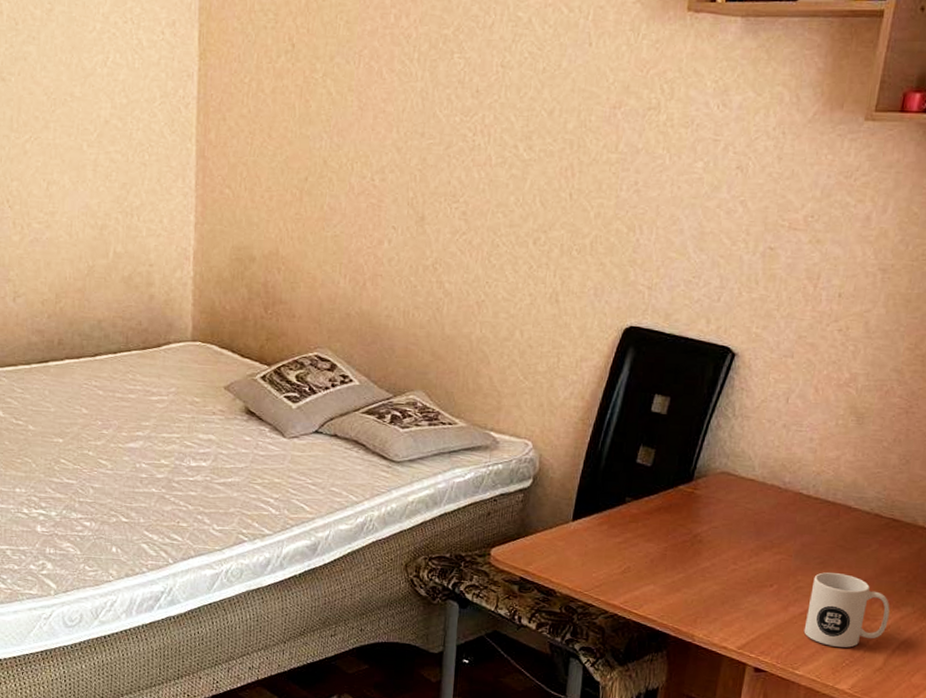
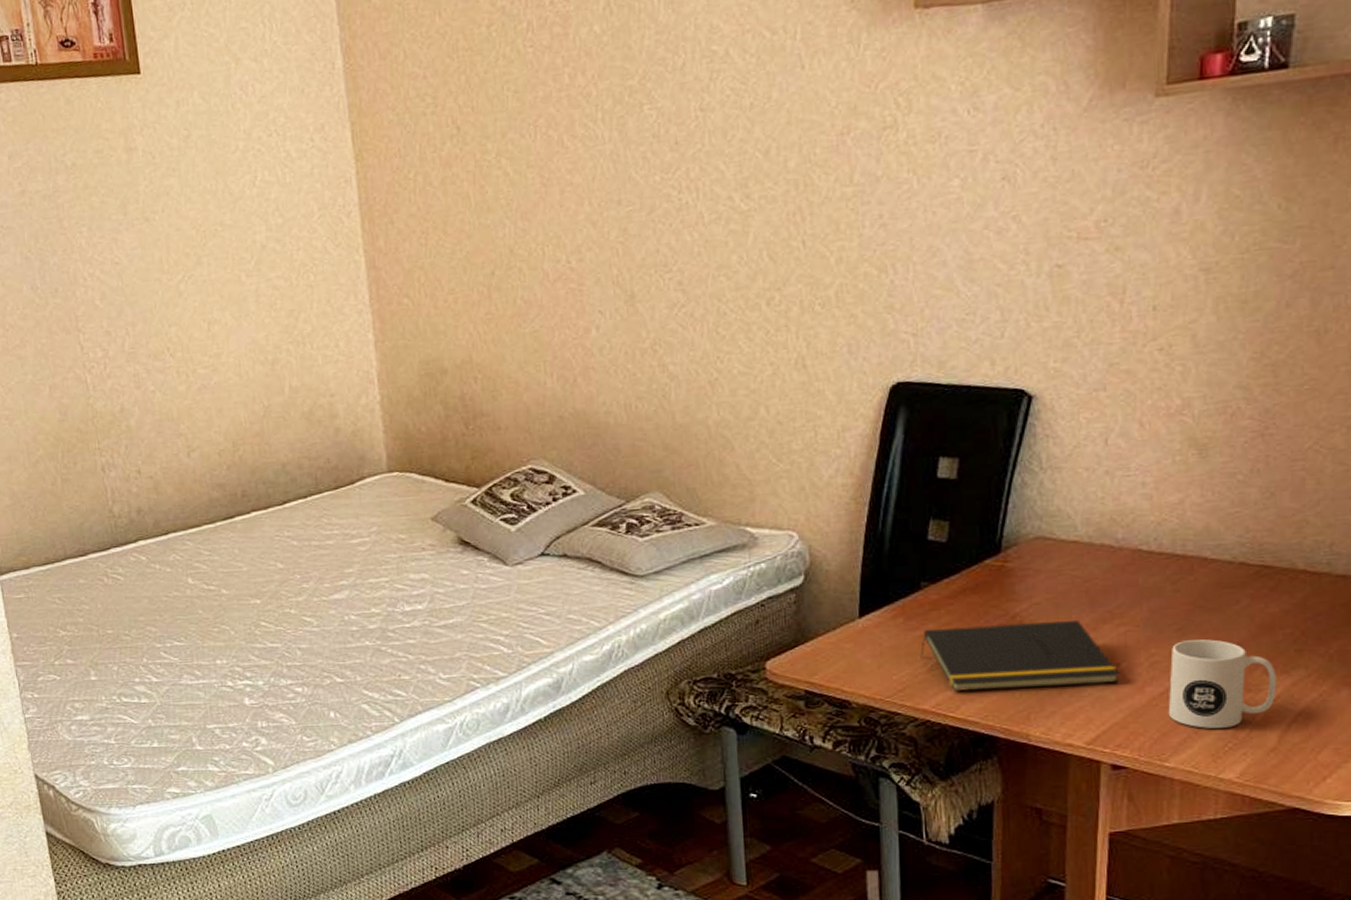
notepad: none [616,537,771,601] -> present [919,621,1120,692]

